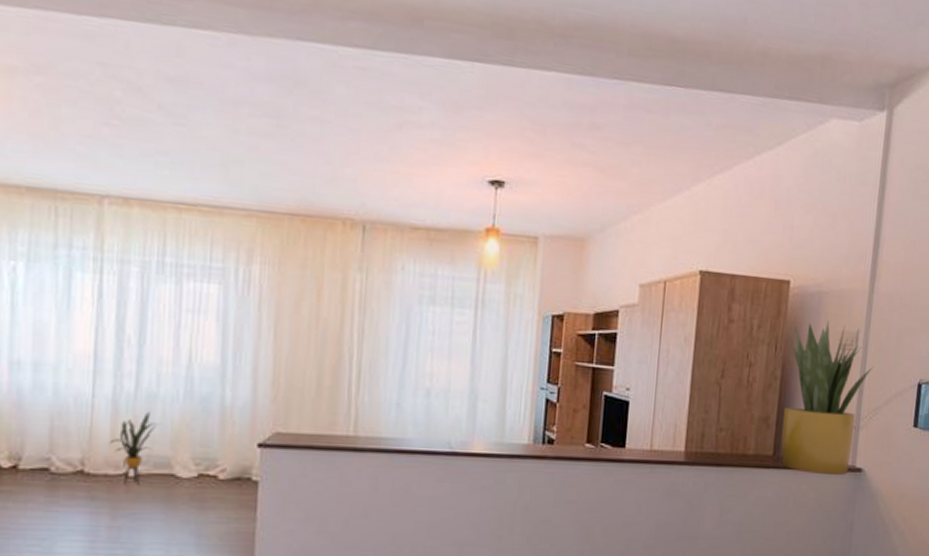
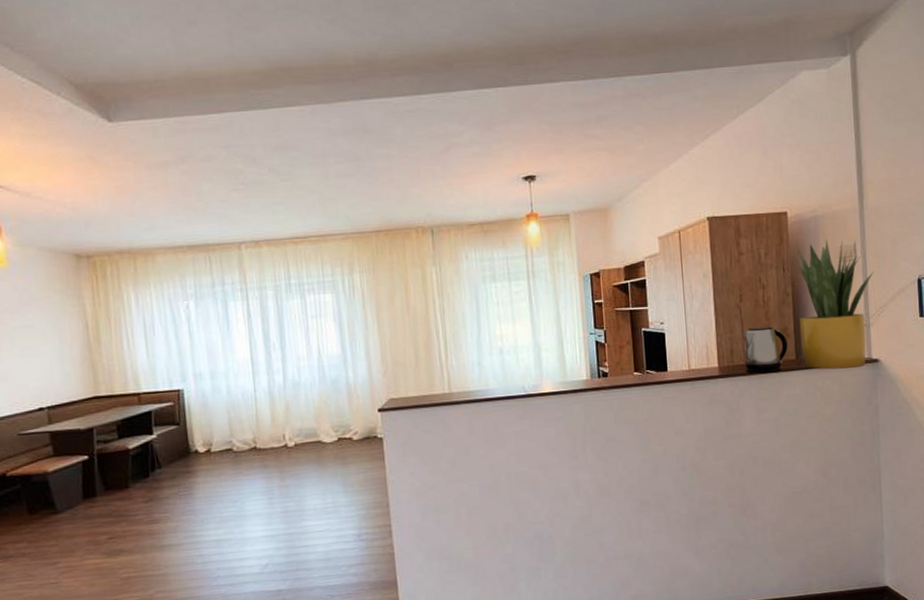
house plant: present [109,412,158,485] -> none [271,397,303,453]
kettle: none [714,410,767,469] -> present [743,326,788,374]

